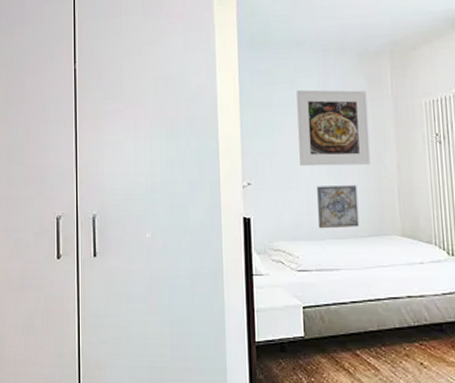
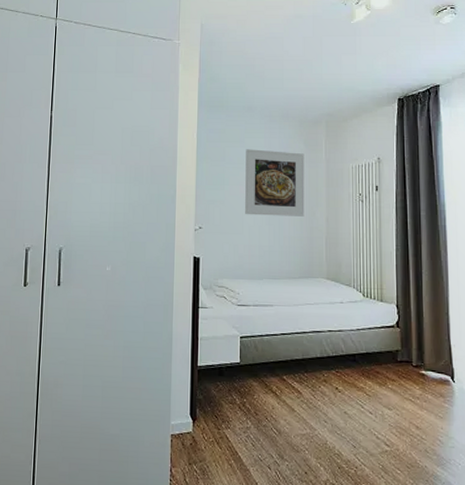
wall art: present [317,185,359,229] -> none [258,233,292,270]

